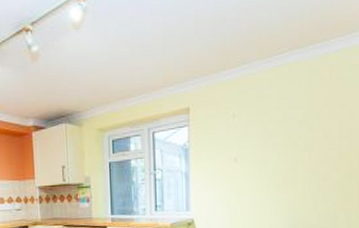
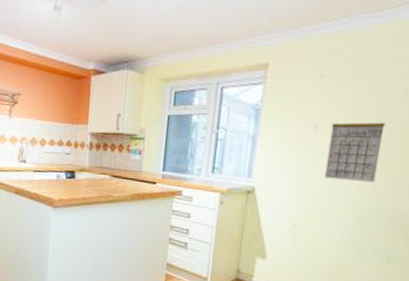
calendar: none [248,150,289,203] -> present [324,122,386,182]

